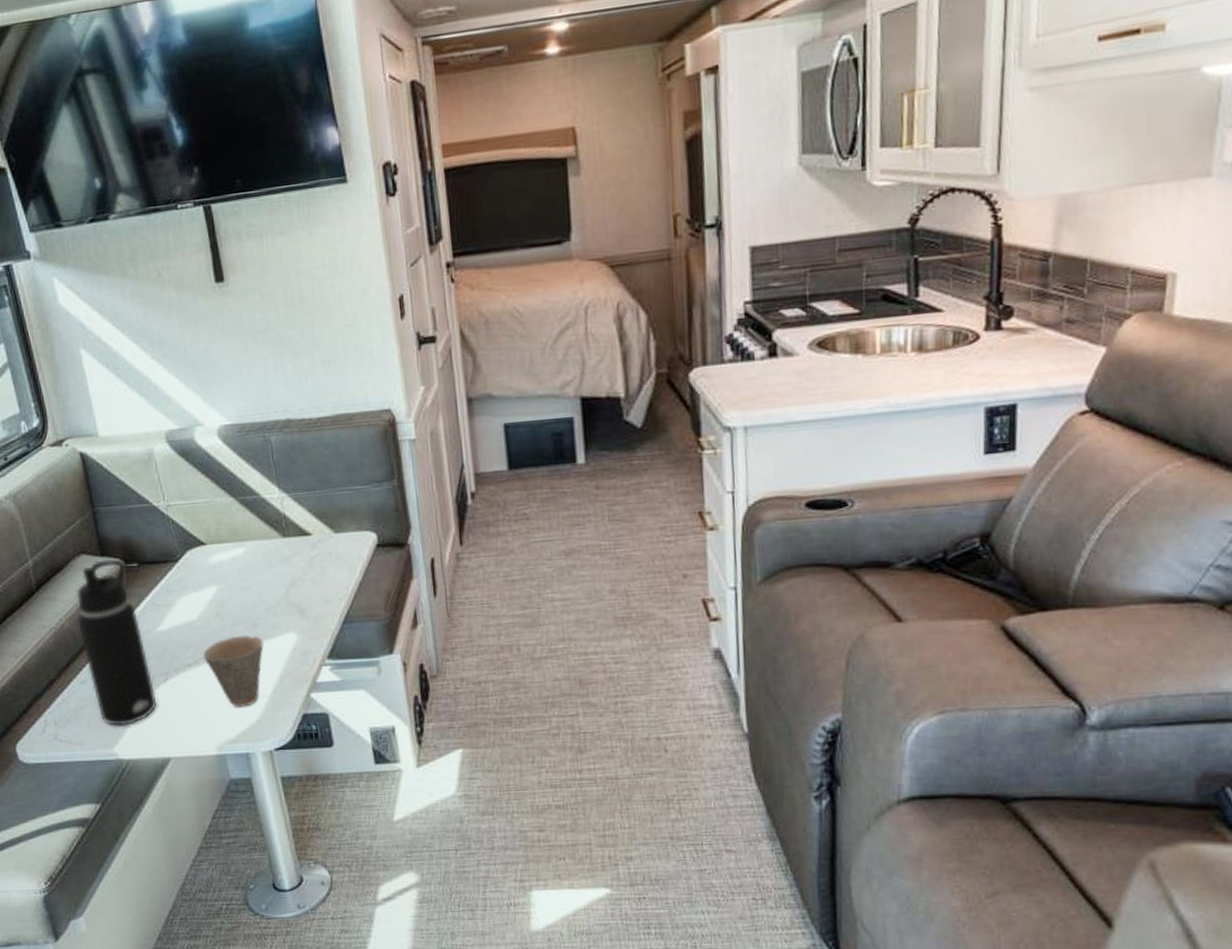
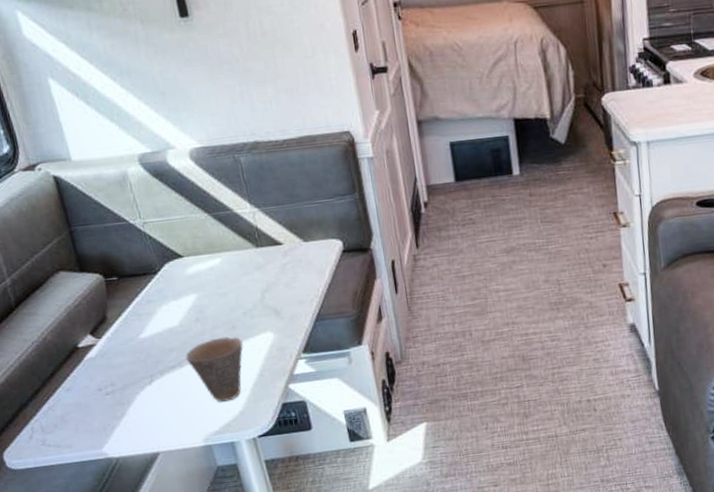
water bottle: present [76,558,158,727] -> none [57,273,144,428]

